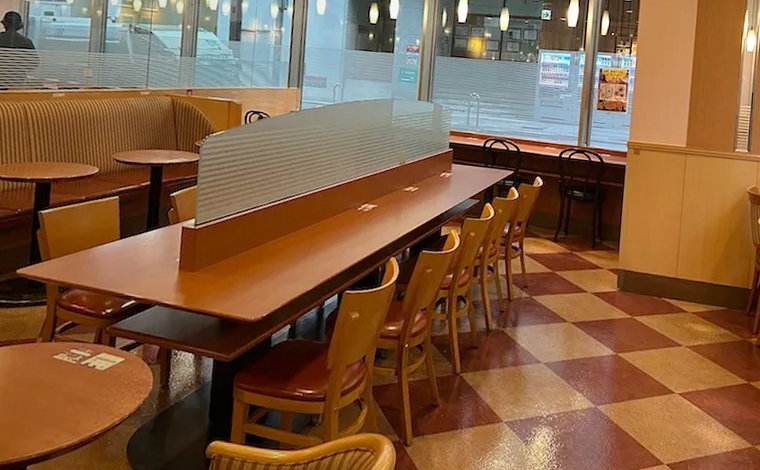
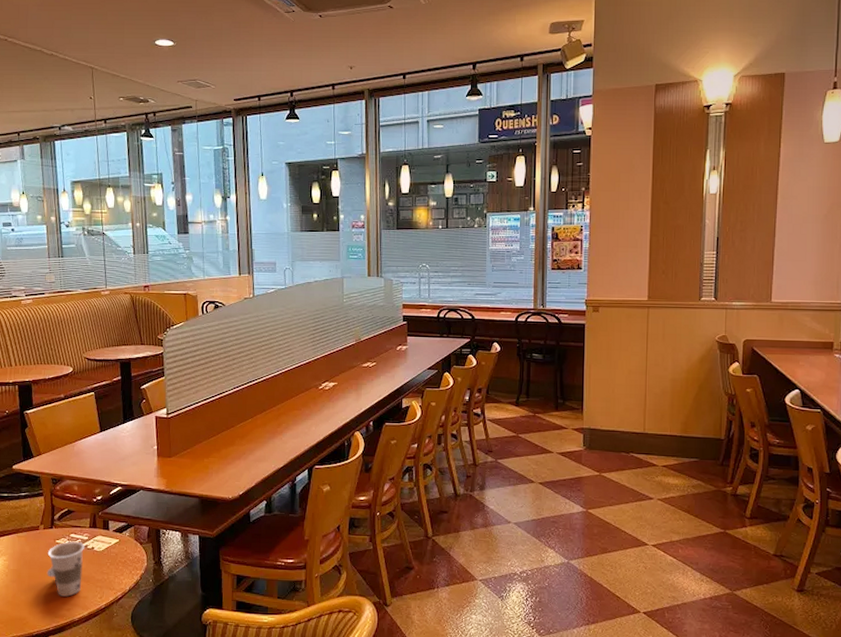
cup: none [37,357,85,420] -> present [46,541,84,597]

